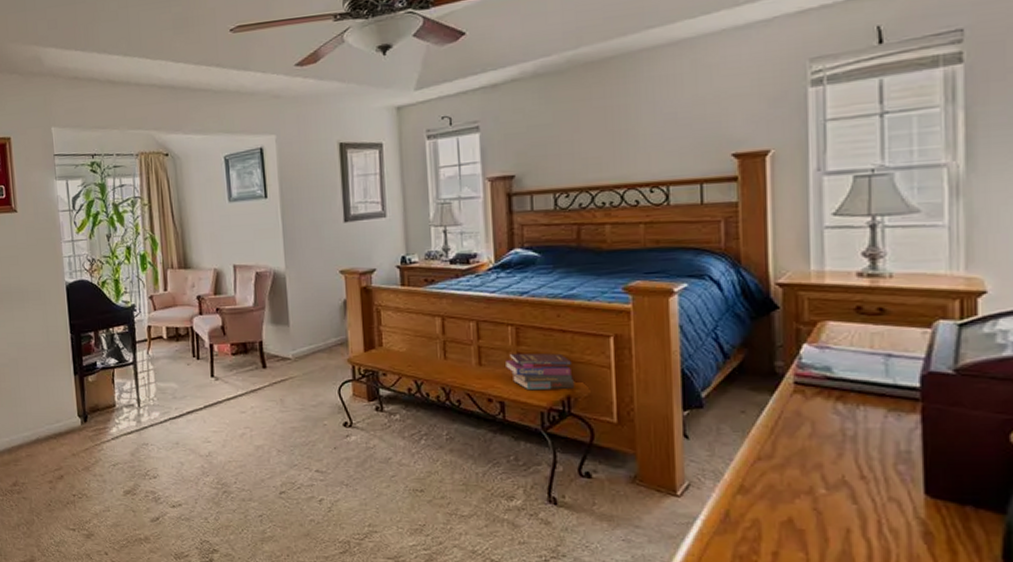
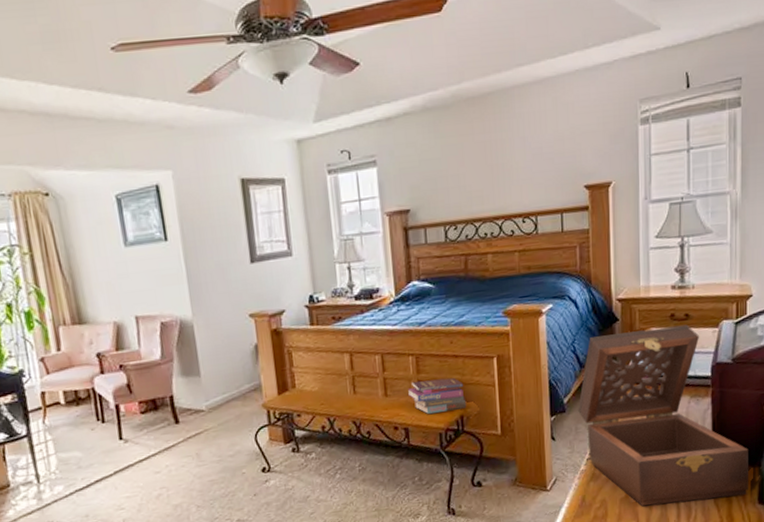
jewelry box: none [721,320,985,548] -> present [578,324,748,506]

